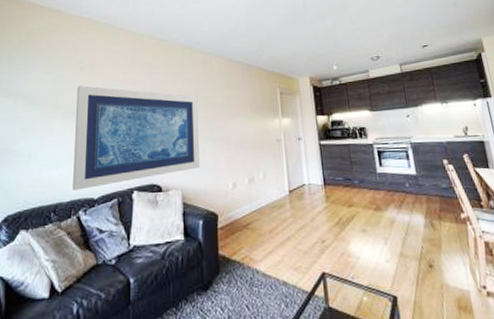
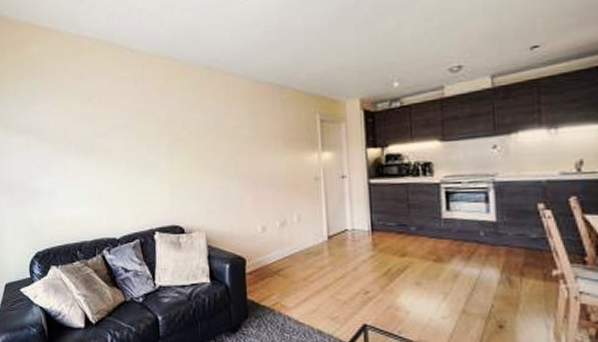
wall art: present [73,86,199,190] -> none [87,118,224,230]

